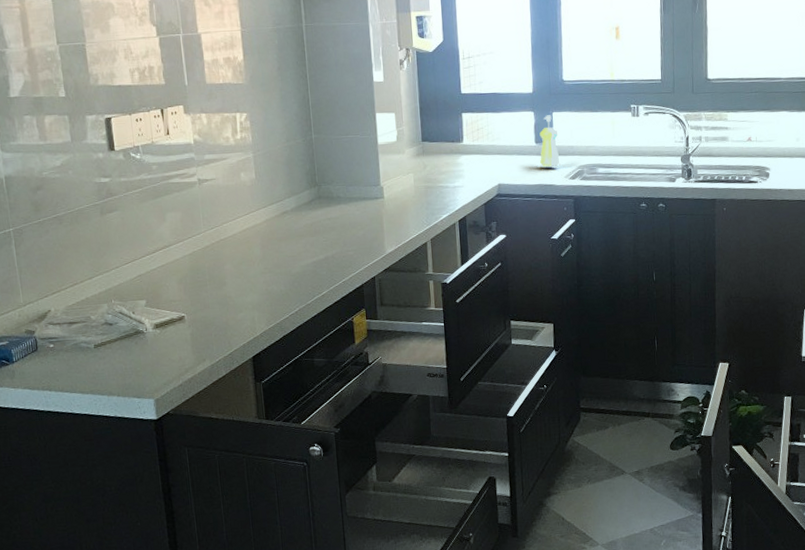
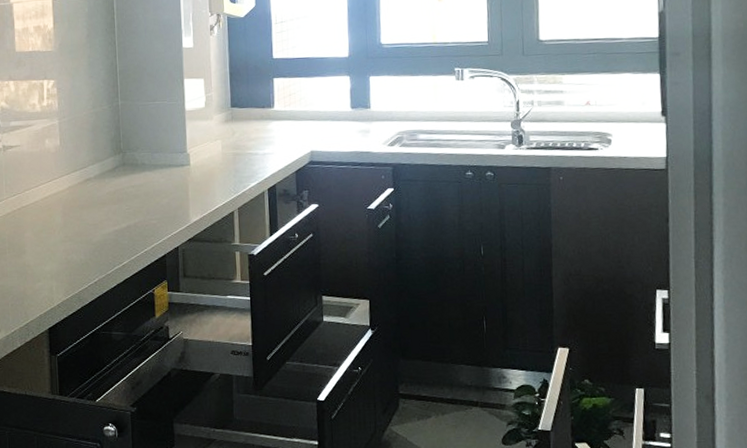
soap dispenser: present [539,115,560,167] -> none [355,79,378,133]

